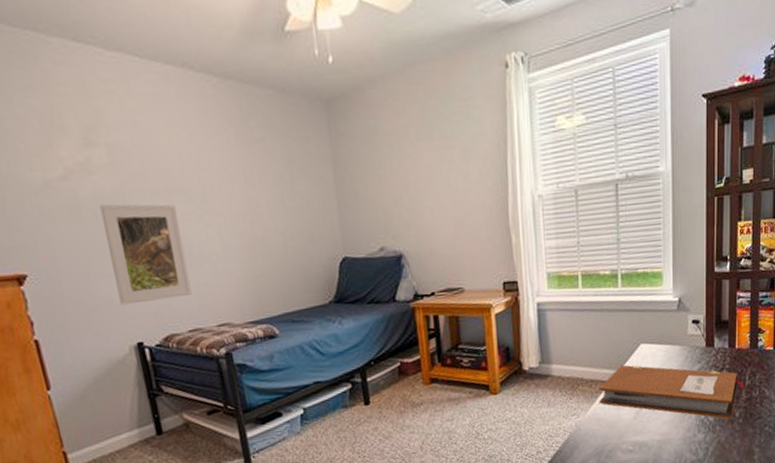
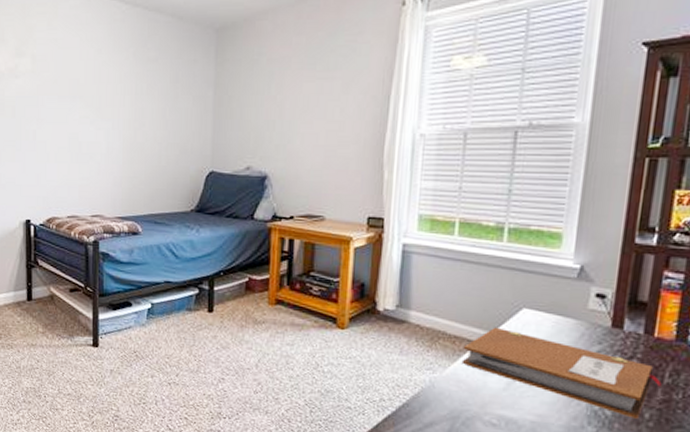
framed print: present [99,204,192,306] -> none [18,103,76,187]

